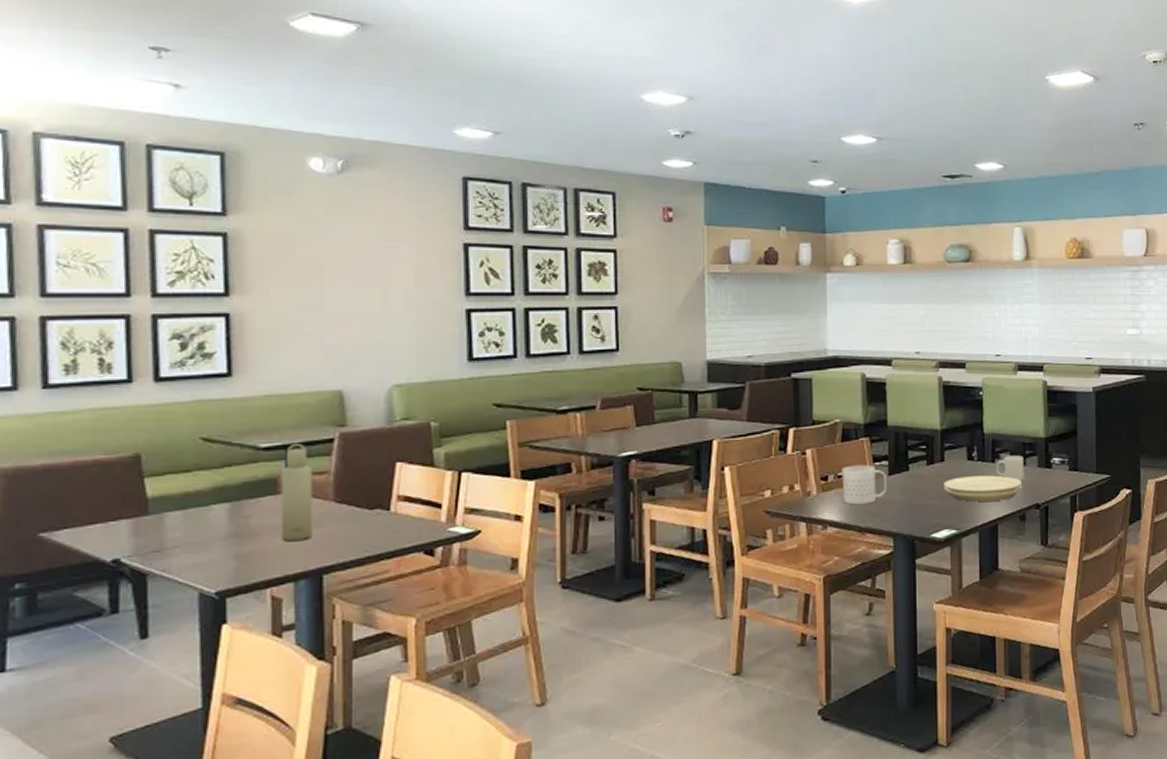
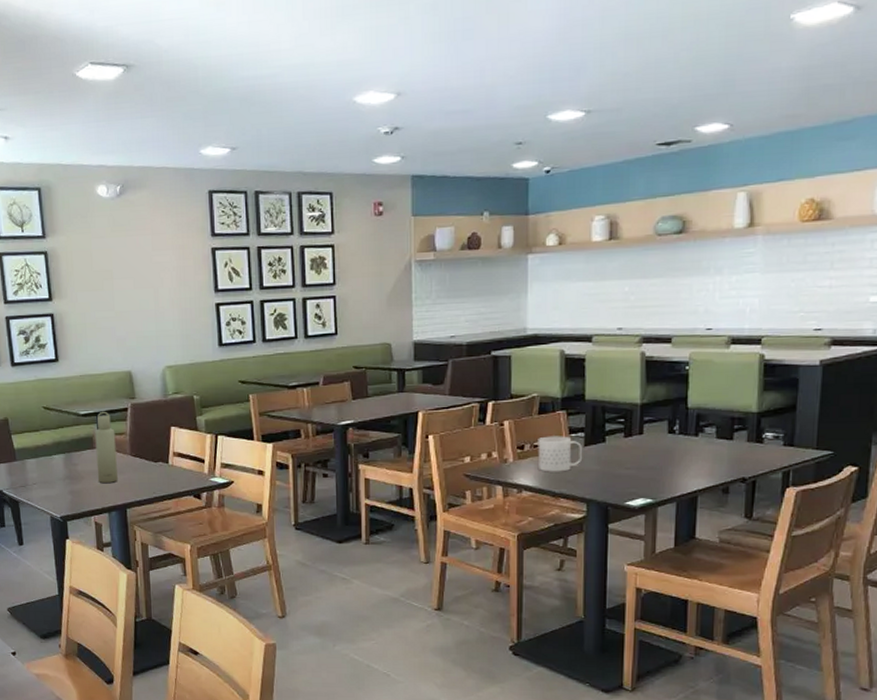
plate: present [943,475,1023,502] -> none [641,448,728,474]
cup: present [996,455,1024,481] -> none [699,430,731,455]

